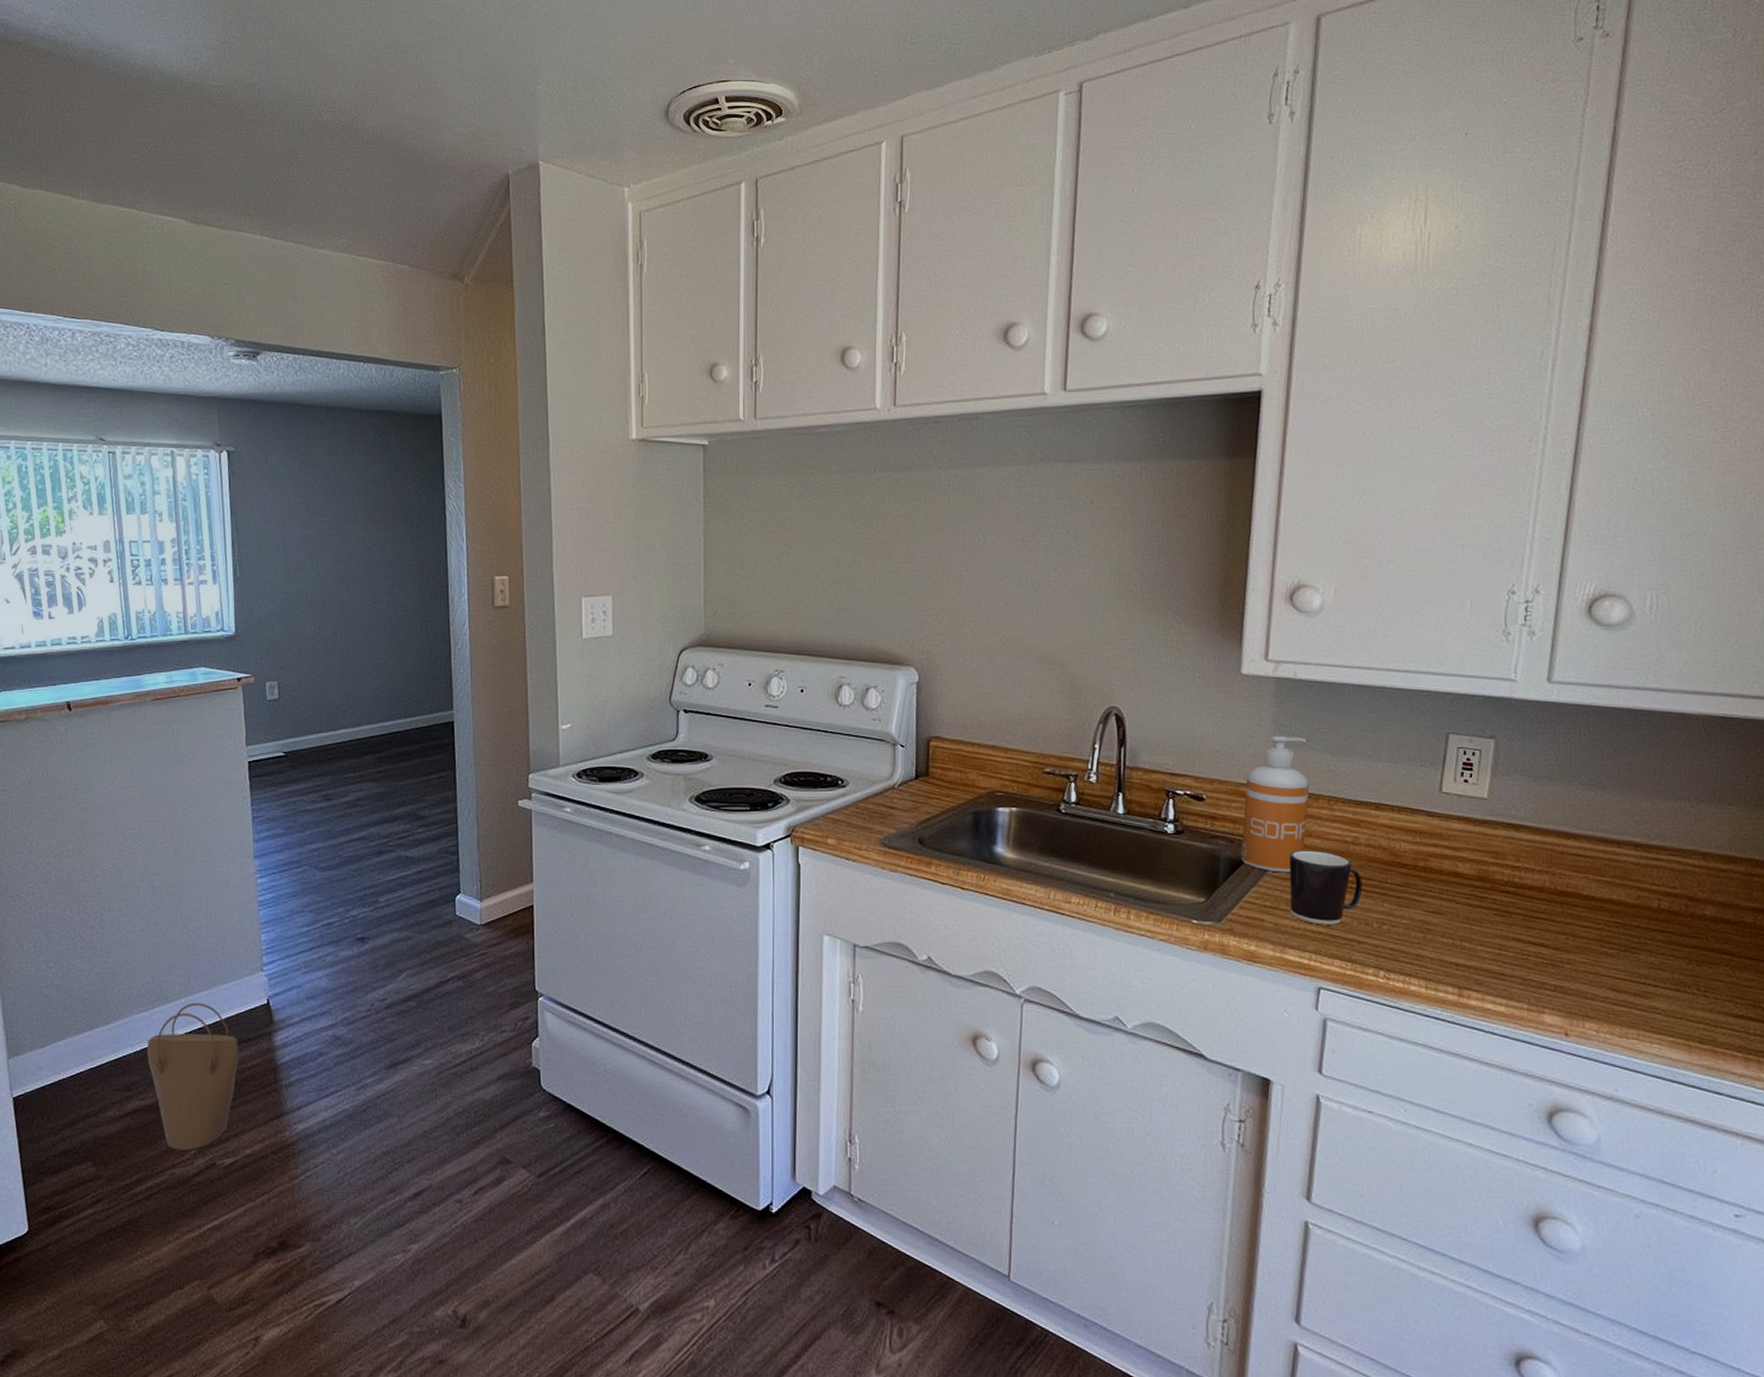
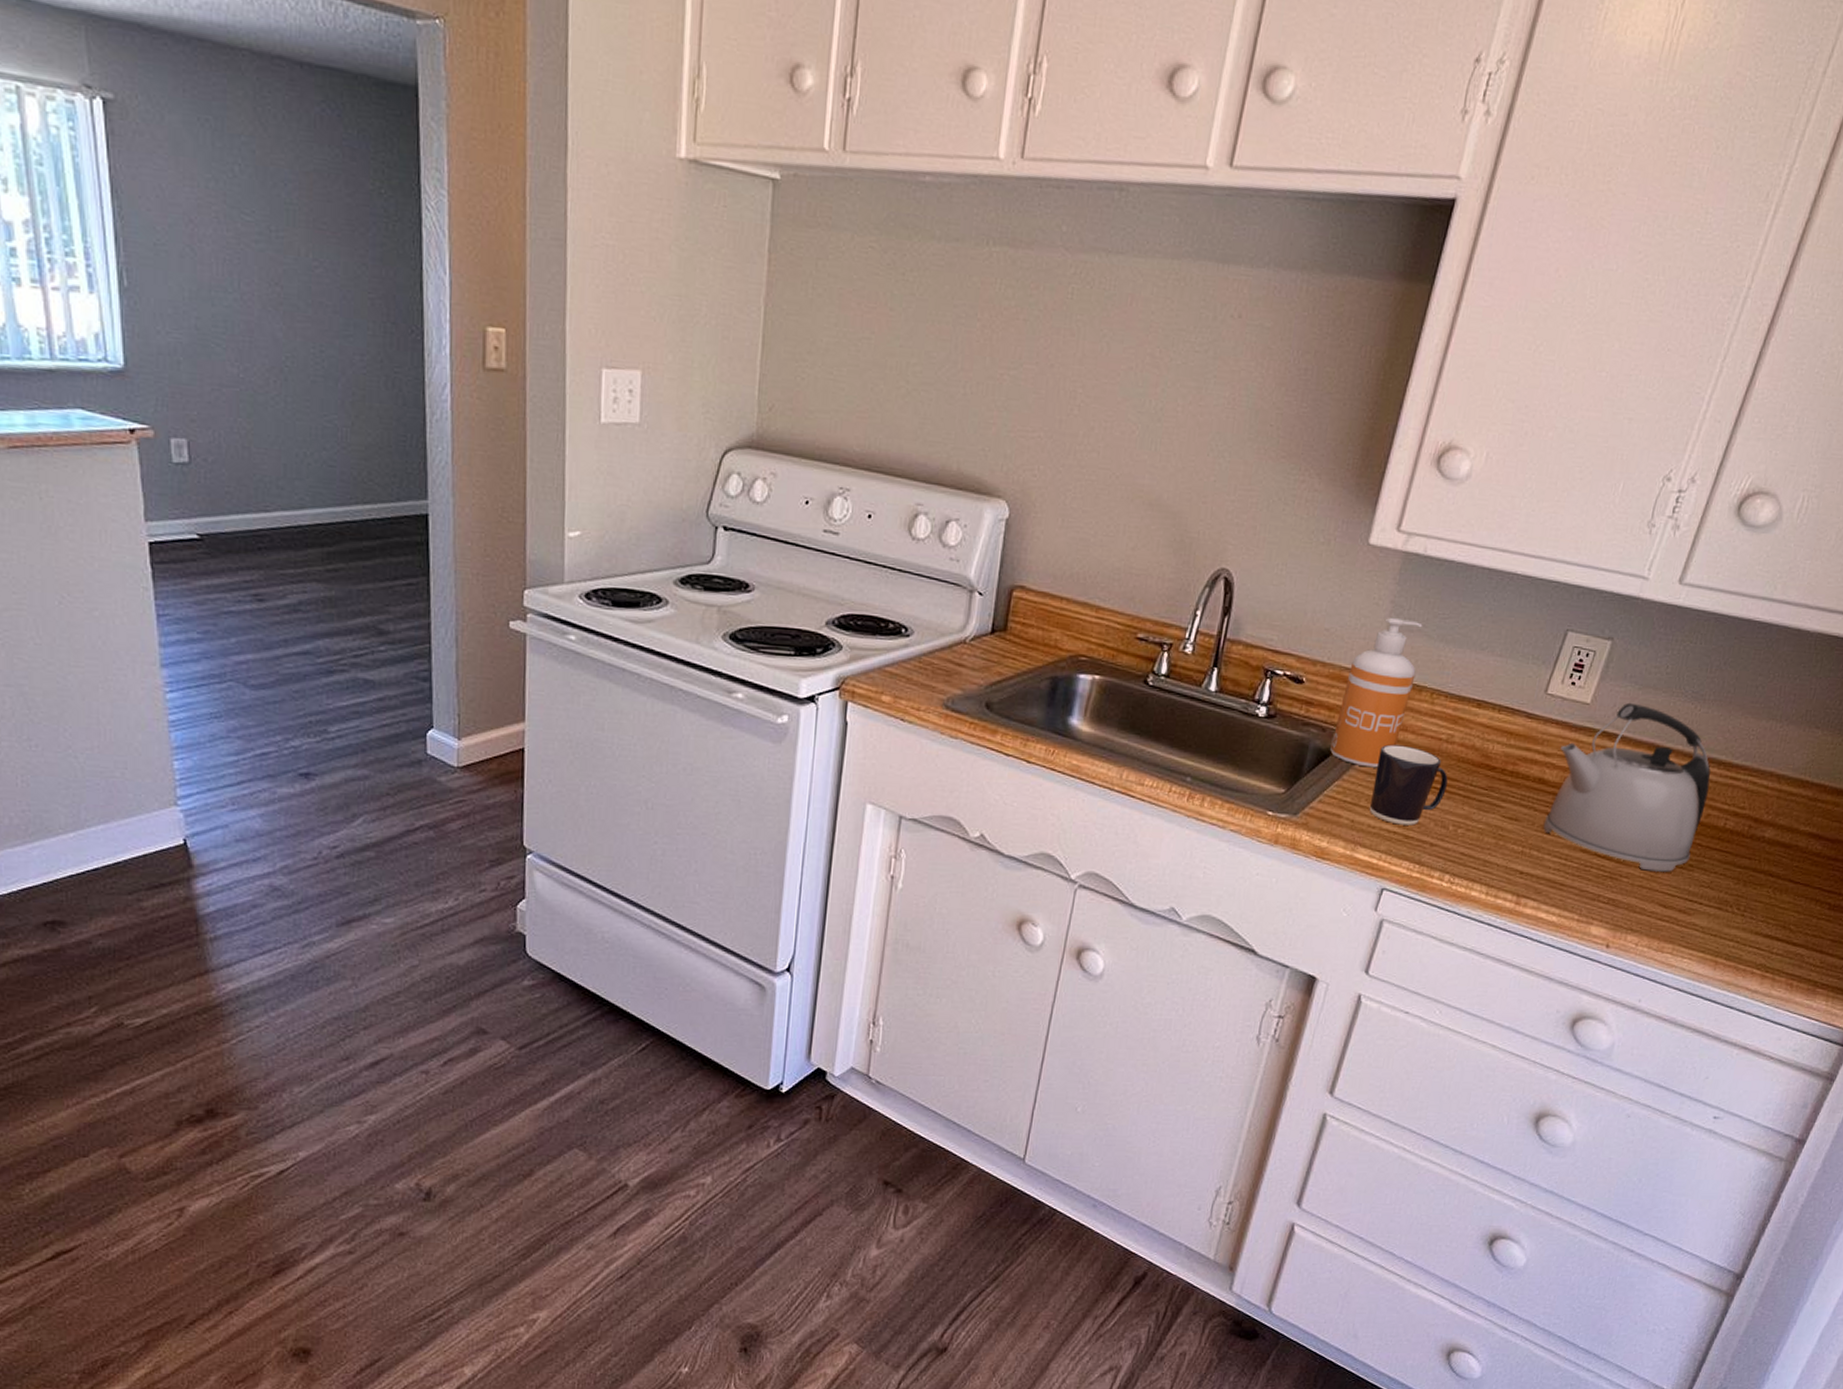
shopping bag: present [146,1003,239,1150] -> none [25,839,149,1008]
kettle: none [1468,794,1633,956] -> present [1543,702,1711,872]

